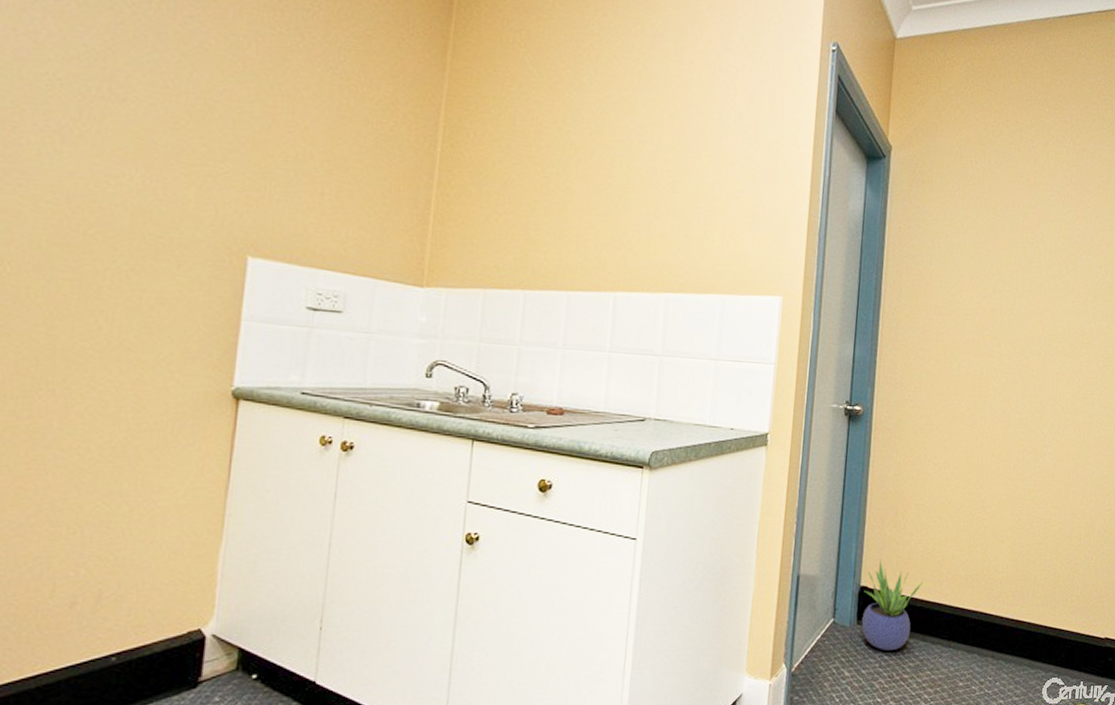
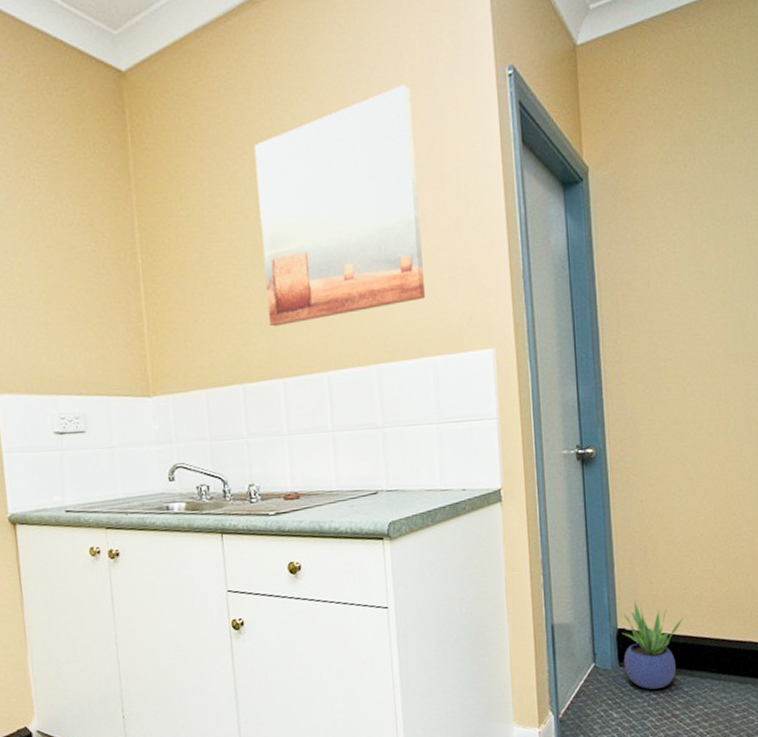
wall art: none [563,37,739,240] -> present [254,84,425,327]

